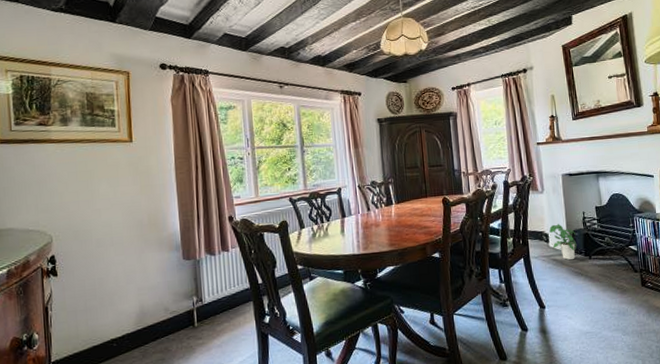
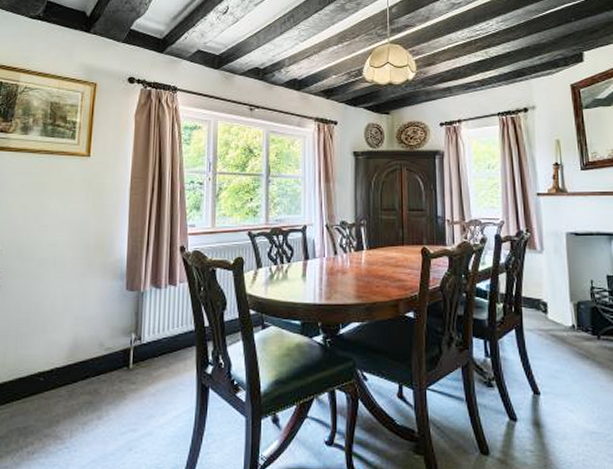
potted plant: present [549,224,577,260] -> none [548,292,583,337]

